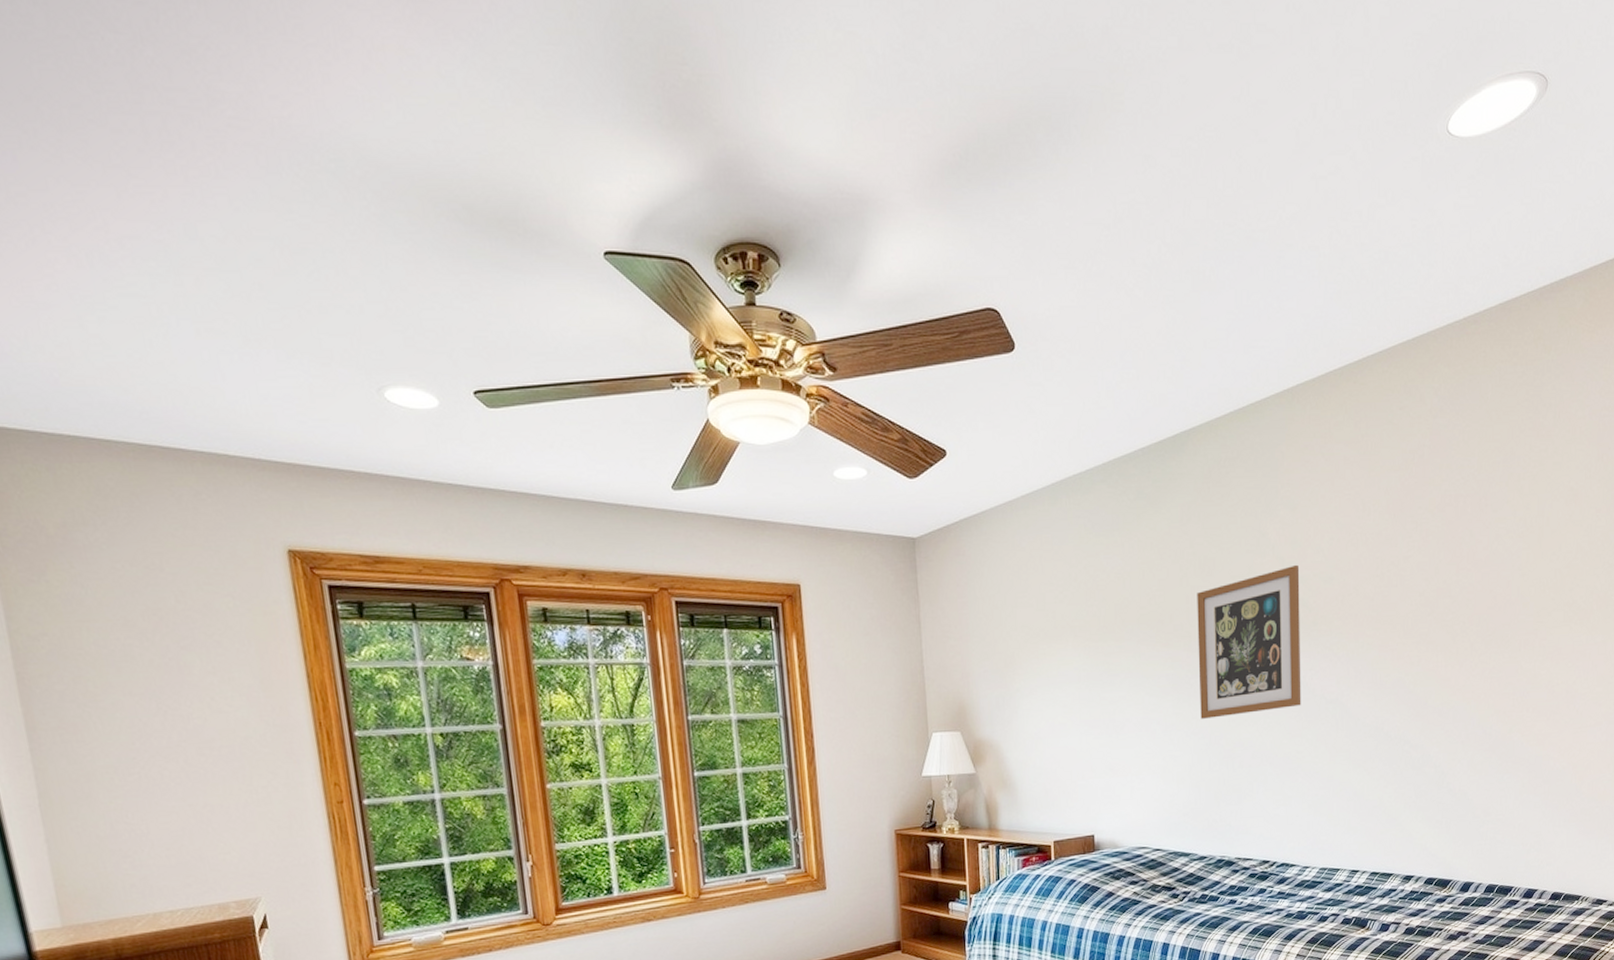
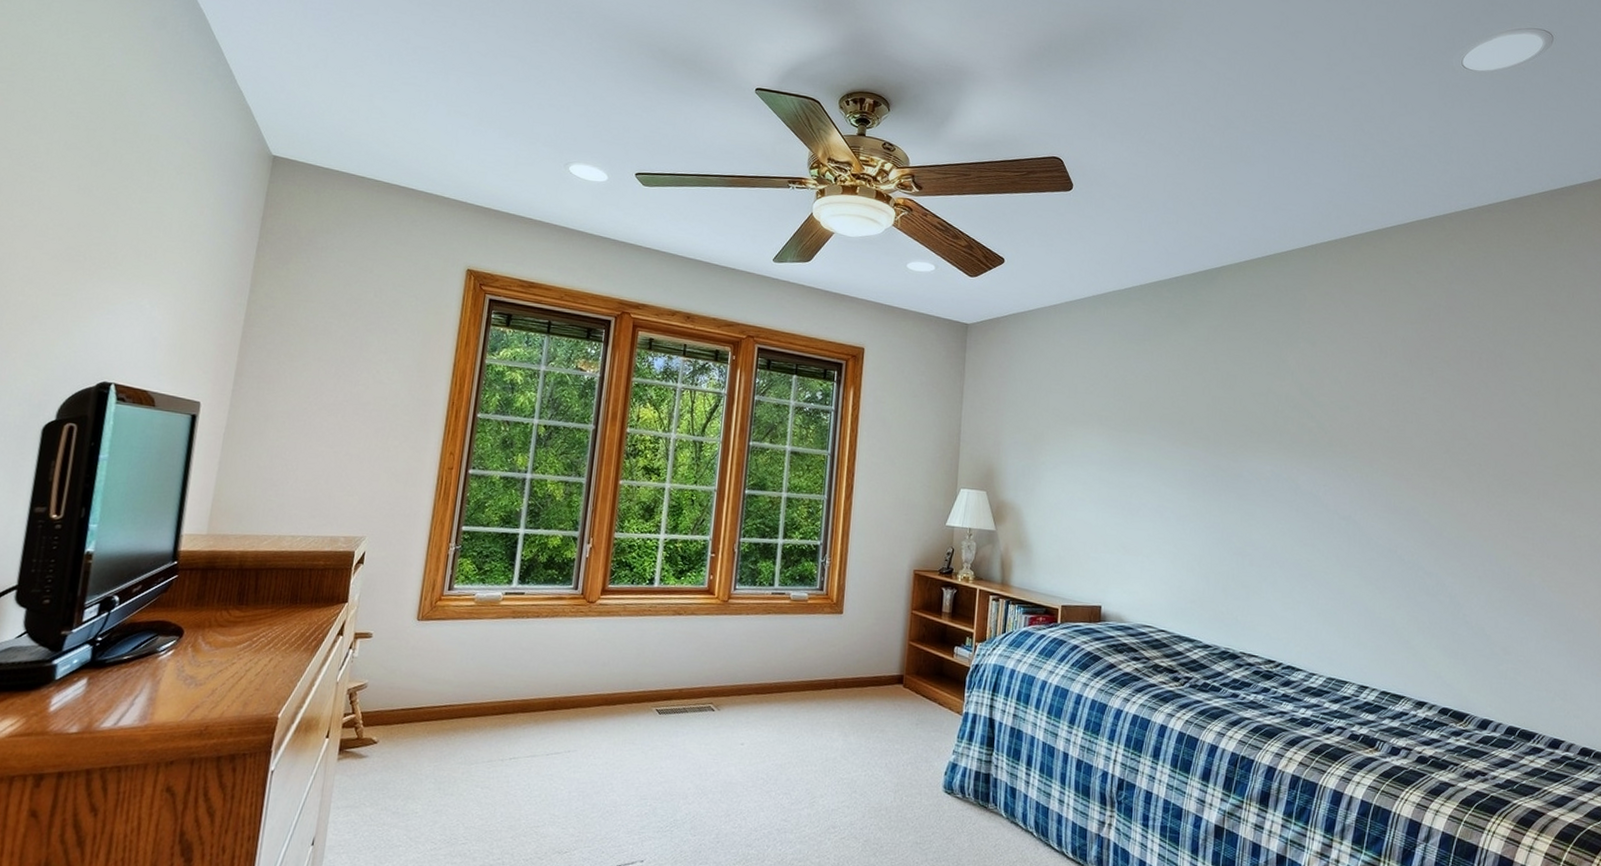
wall art: present [1197,564,1301,719] -> none [1214,390,1317,518]

